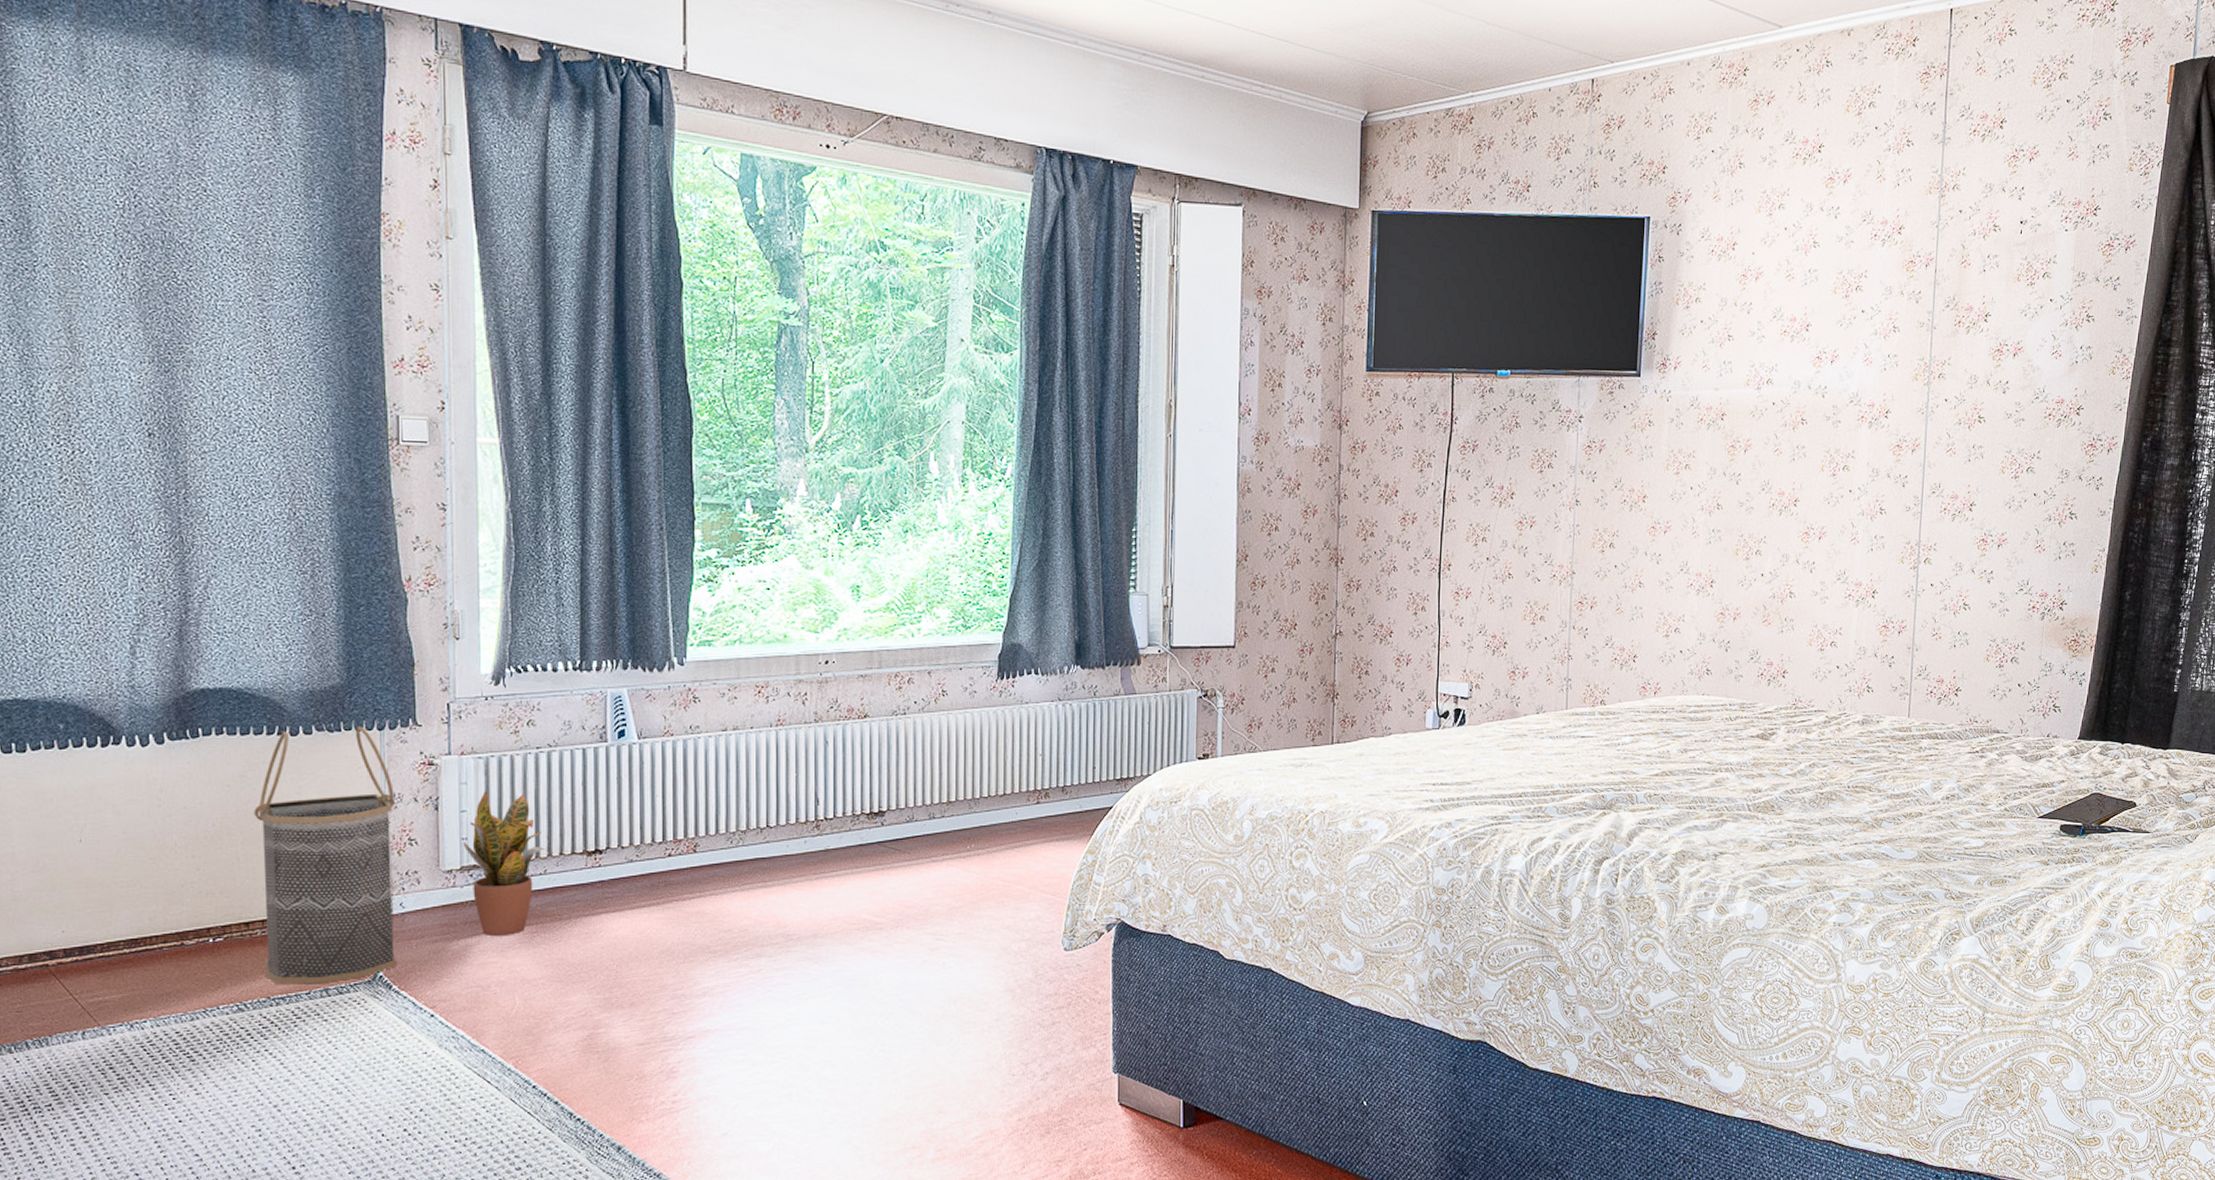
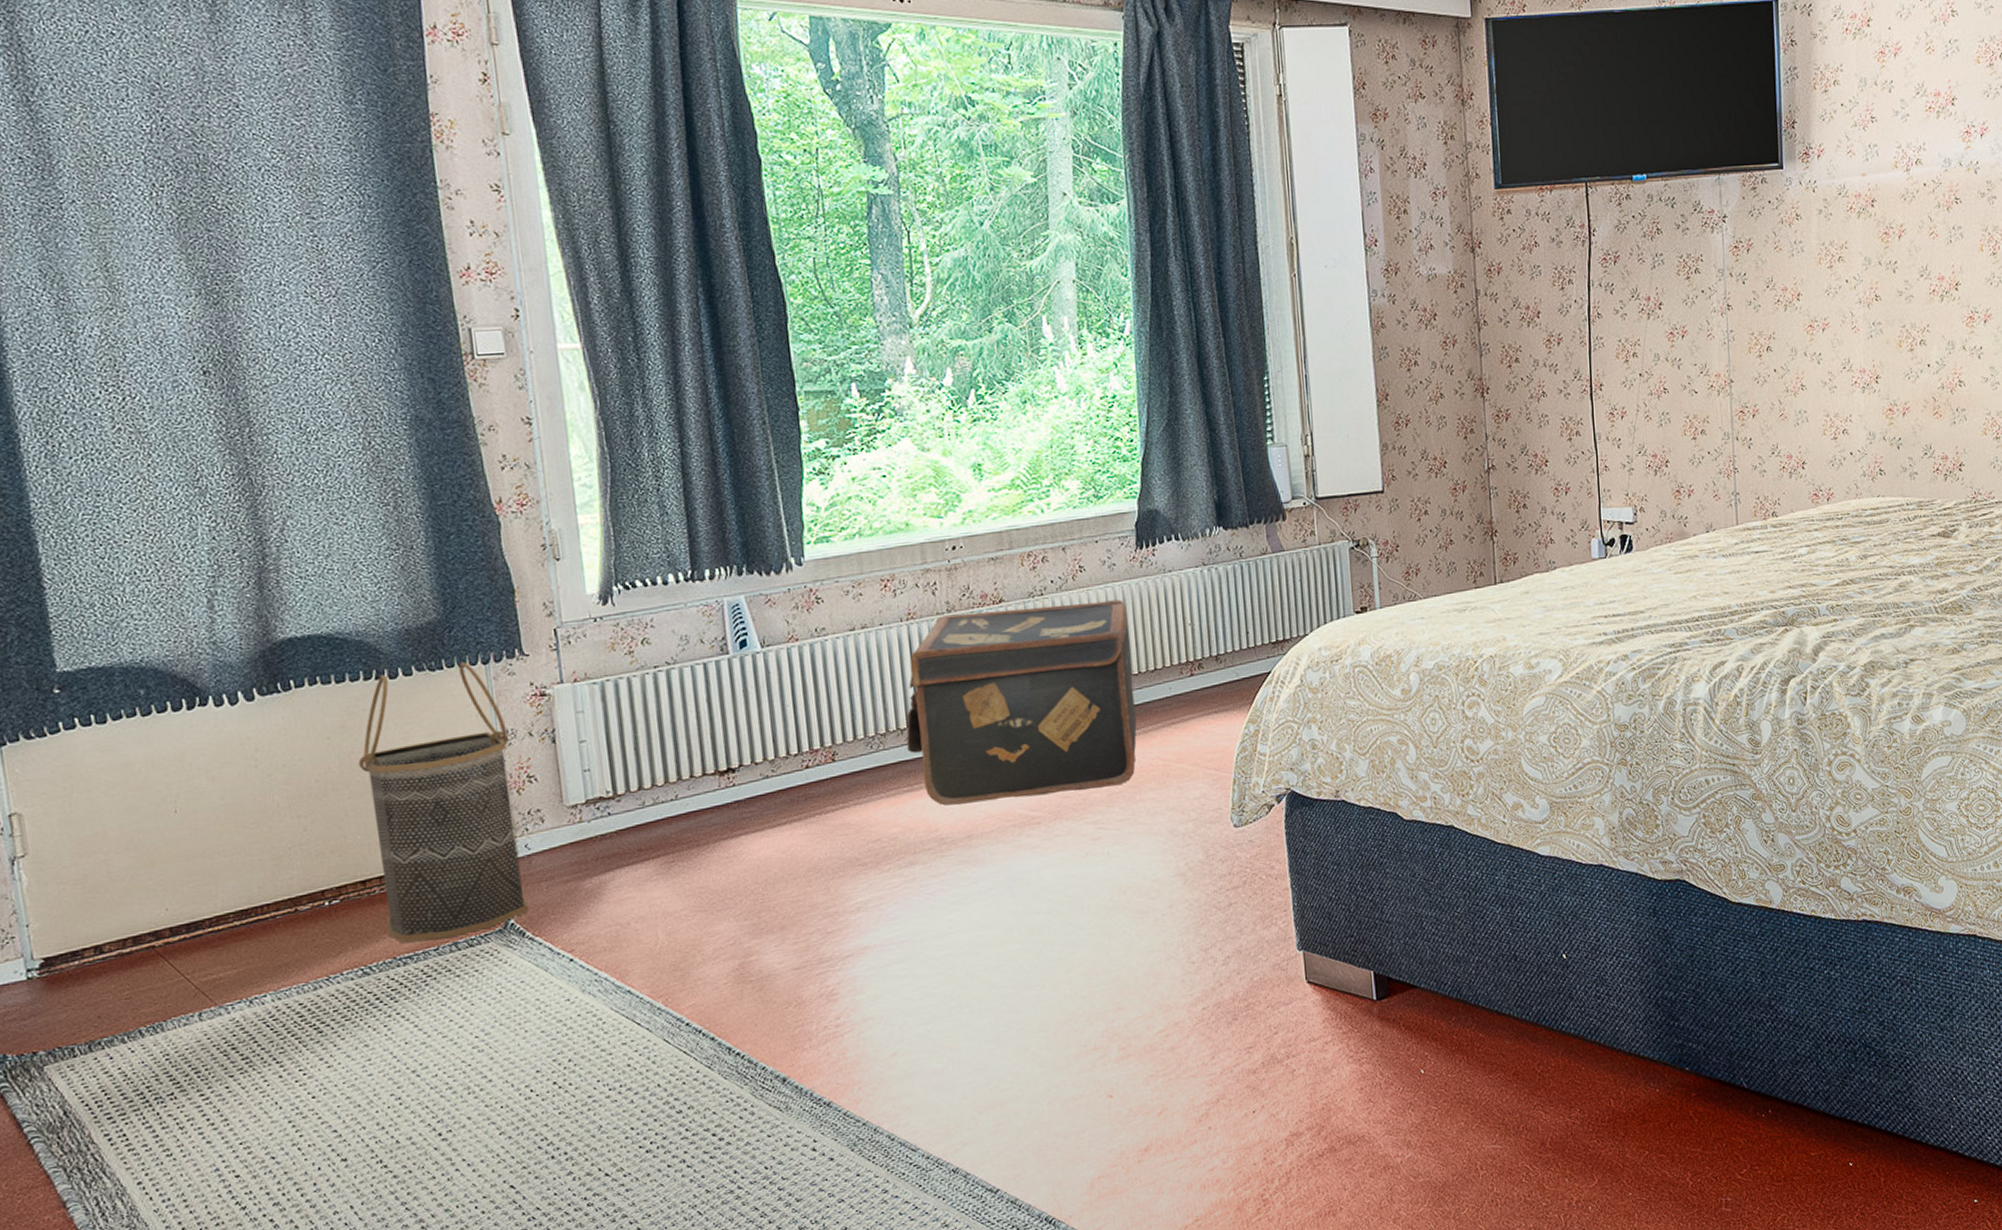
potted plant: present [462,790,548,935] -> none [585,717,677,870]
suitcase: none [765,725,983,904] -> present [906,599,1137,806]

